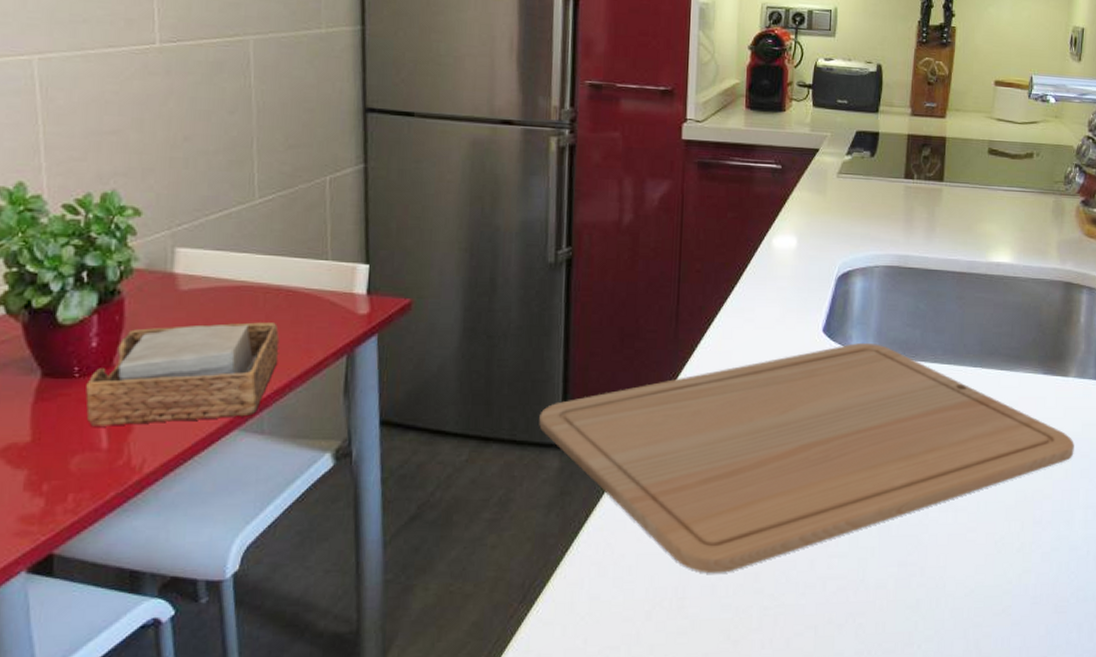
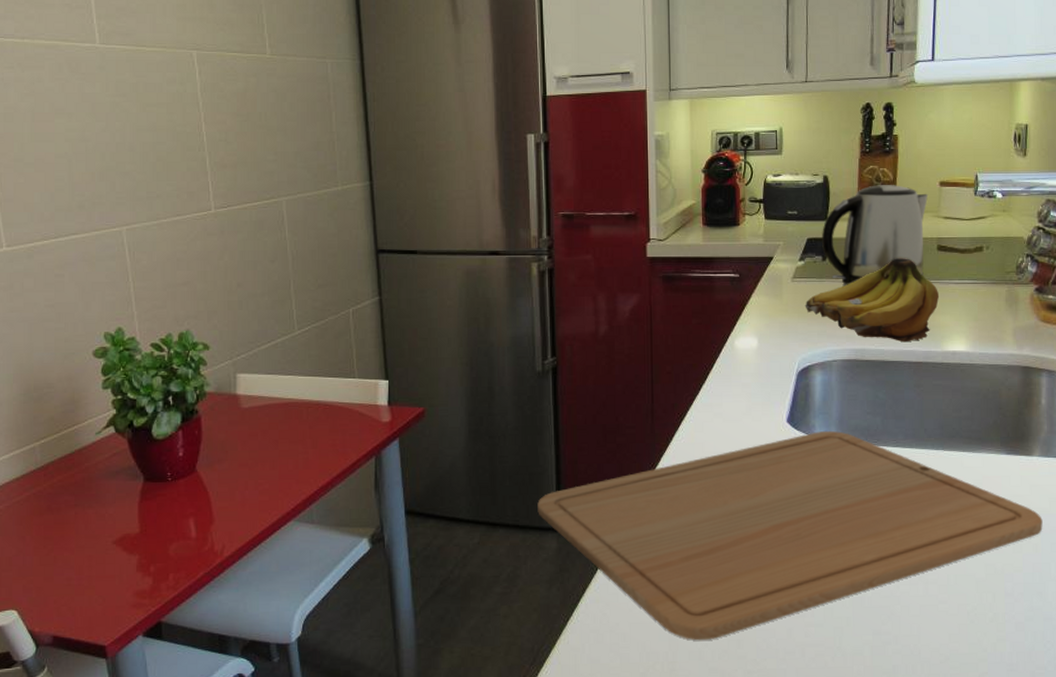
napkin holder: present [85,322,280,426] -> none [177,432,321,520]
fruit: none [849,158,988,251] -> present [805,257,940,343]
kettle: none [871,79,983,186] -> present [822,185,929,286]

